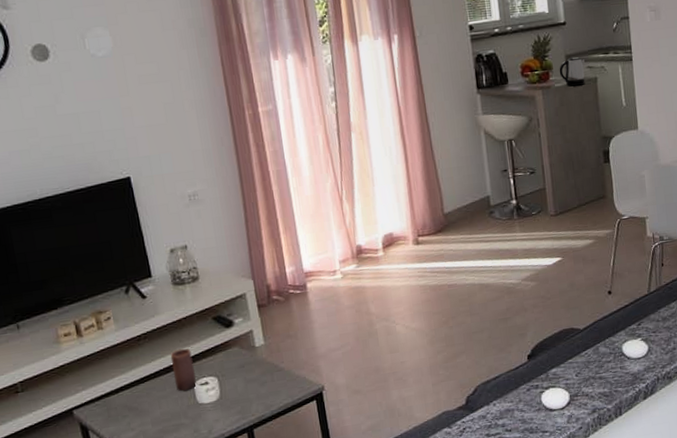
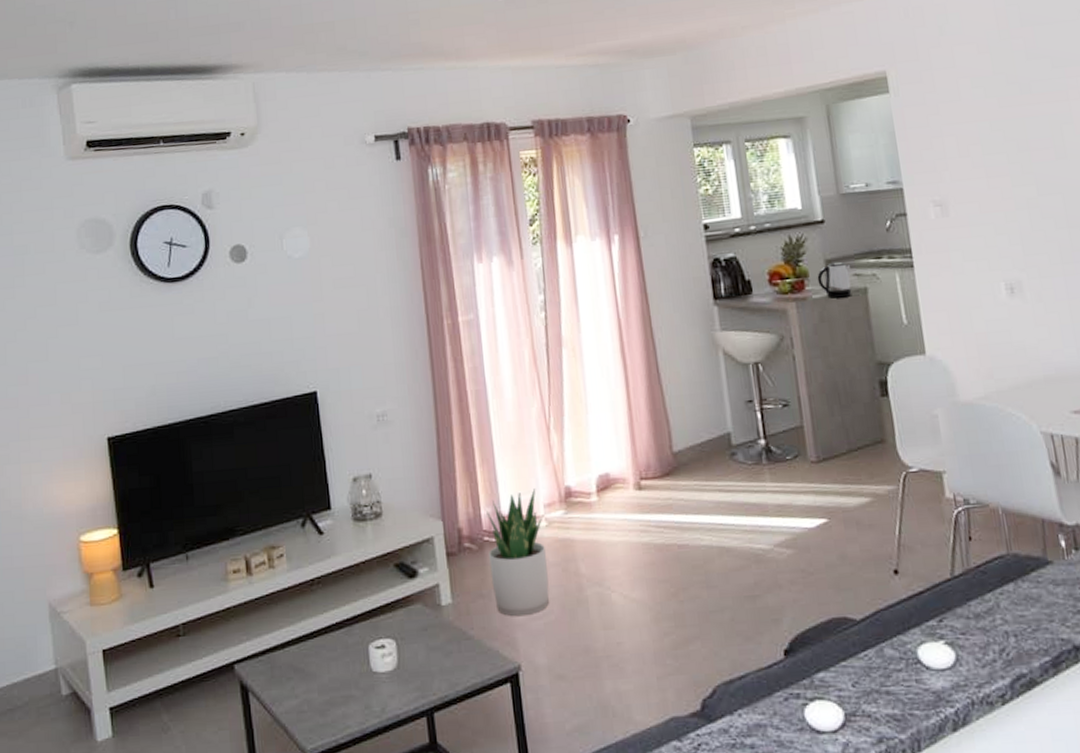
candle: present [170,348,197,392] -> none [344,599,372,655]
planter: none [290,249,346,350] -> present [486,488,550,617]

